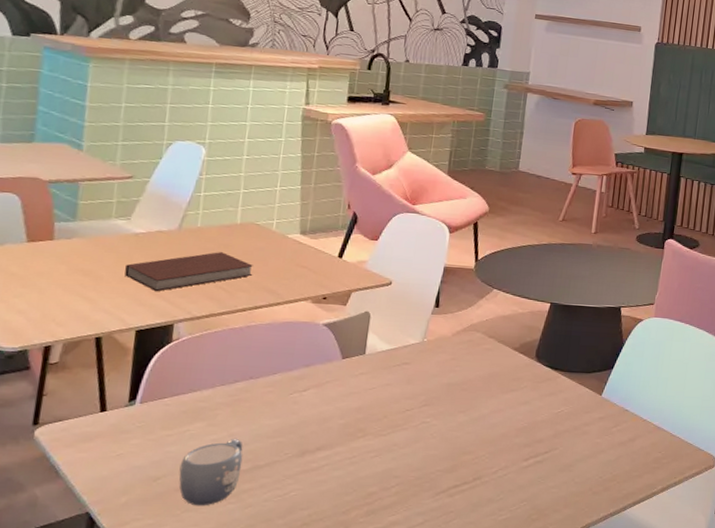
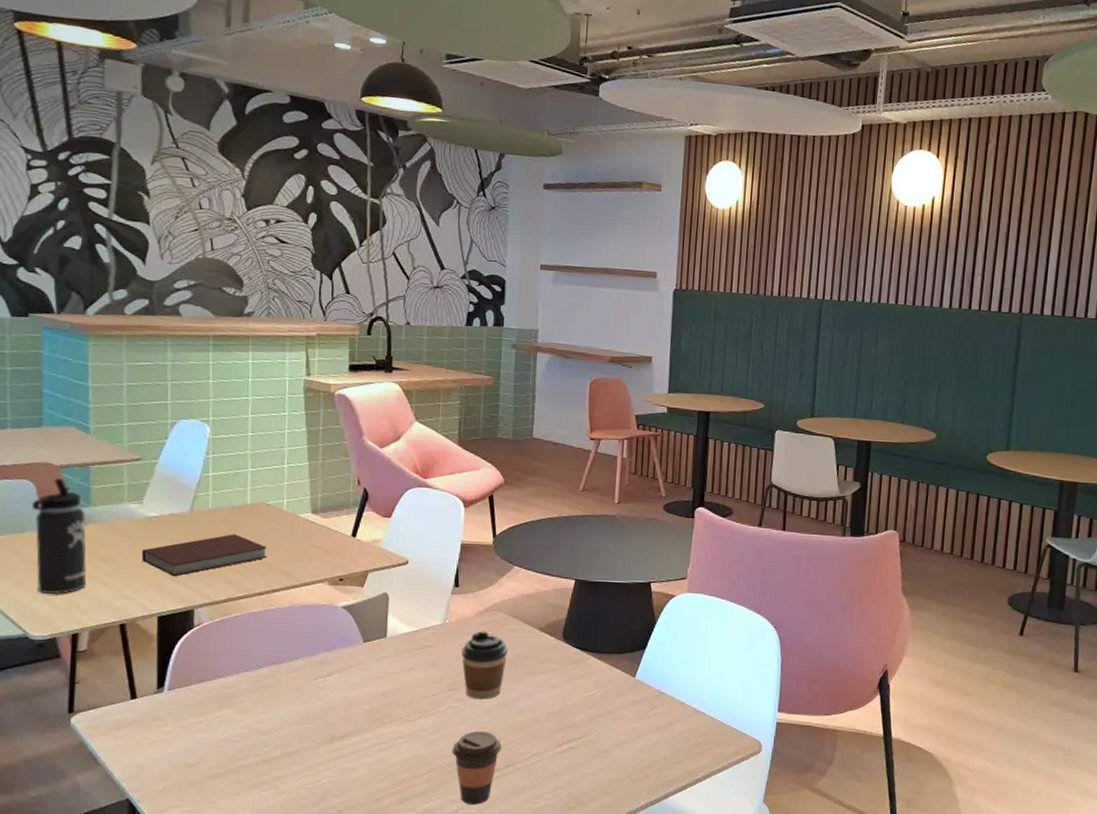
thermos bottle: none [12,193,70,308] -> present [31,478,87,595]
mug: present [178,438,243,506] -> none [212,724,273,793]
coffee cup: none [421,445,471,517] -> present [452,730,502,804]
coffee cup: none [437,350,483,415] -> present [461,631,508,700]

